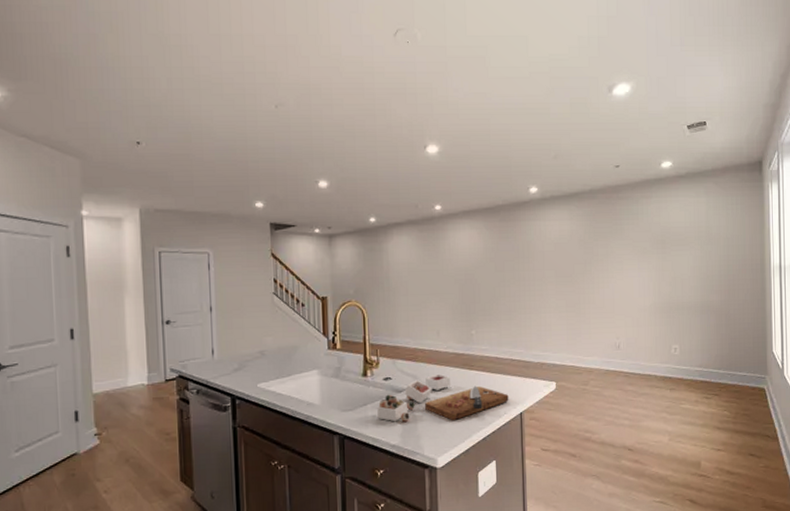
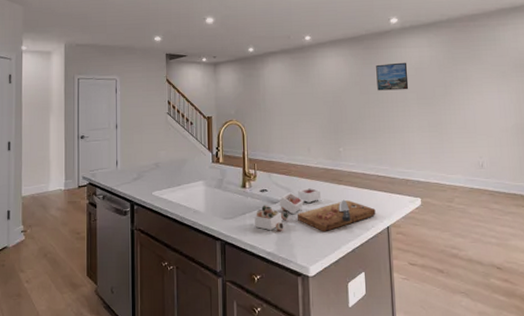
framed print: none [513,236,547,268] -> present [376,62,409,91]

